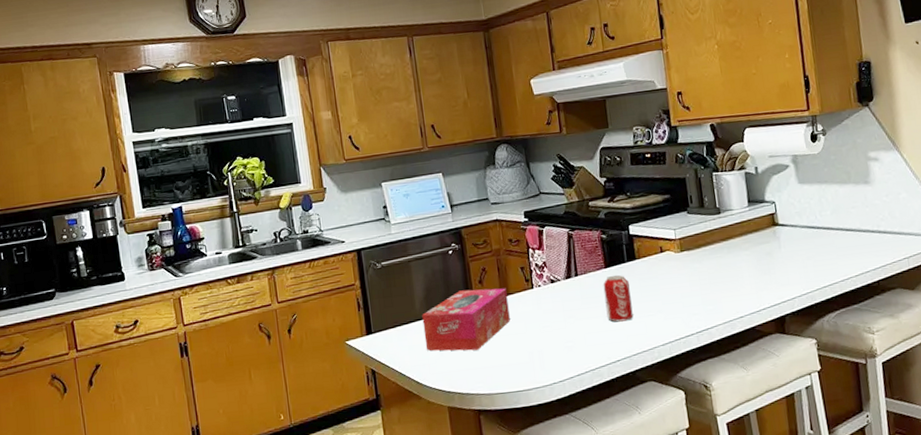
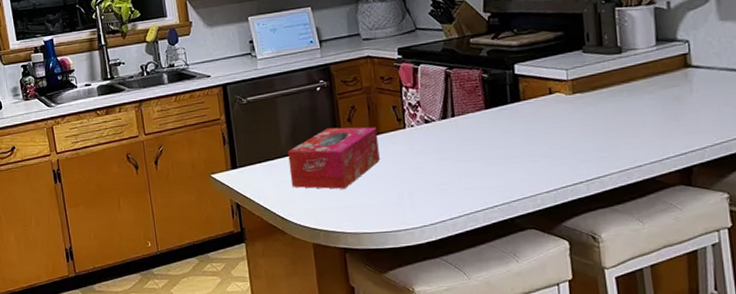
beverage can: present [603,274,633,322] -> none [482,116,515,166]

